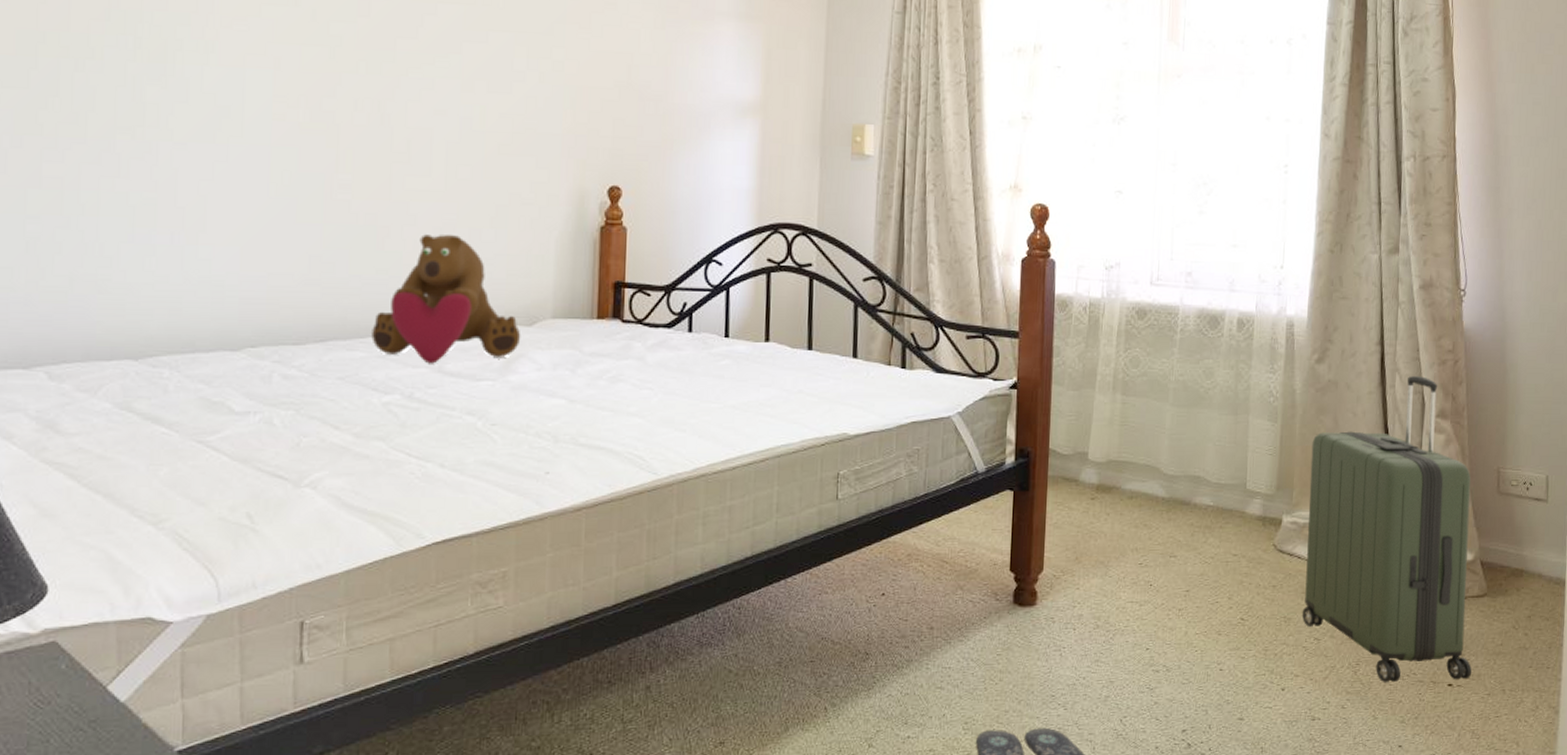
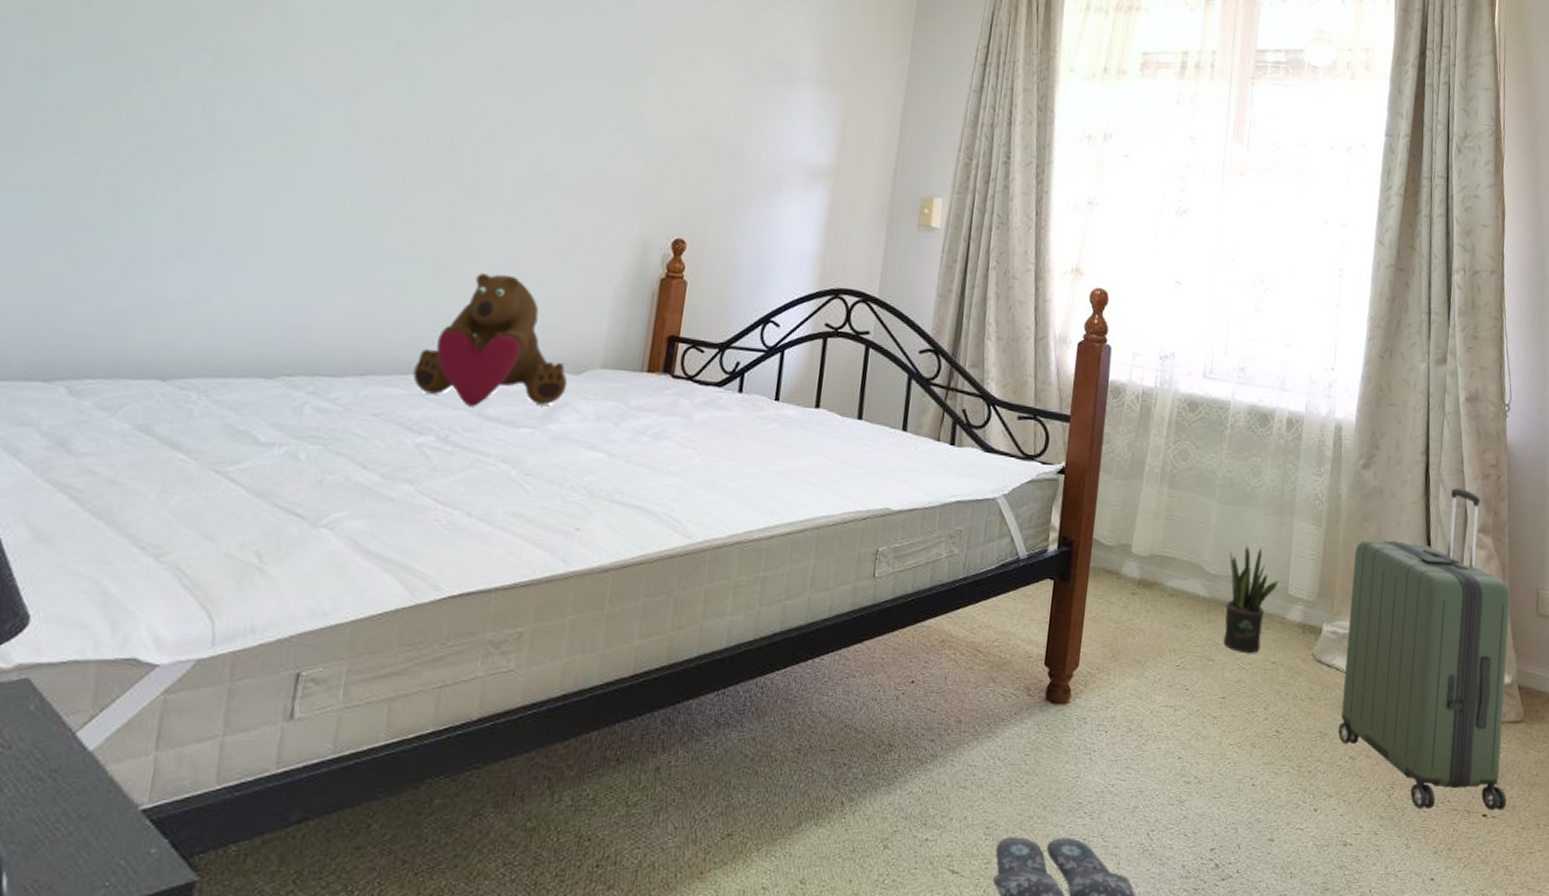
potted plant: none [1184,445,1237,547] -> present [1223,545,1279,653]

